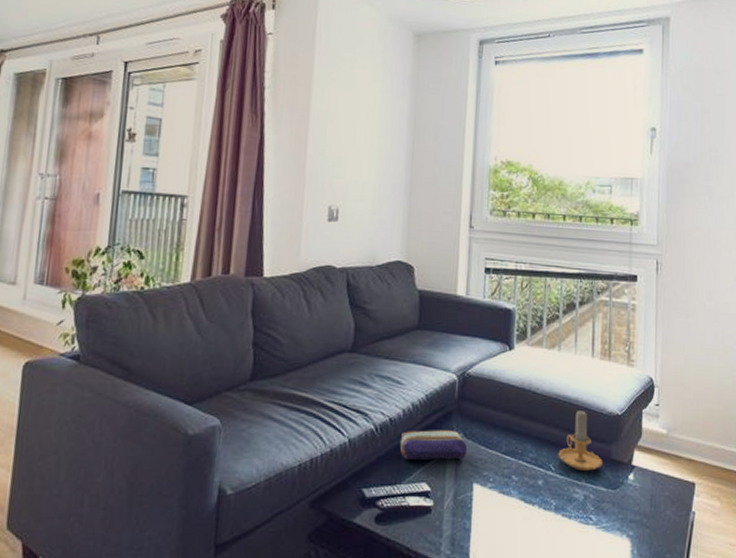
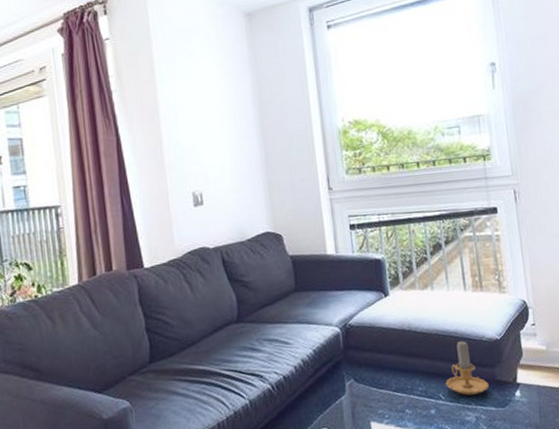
pencil case: present [400,430,468,461] -> none [296,377,361,411]

